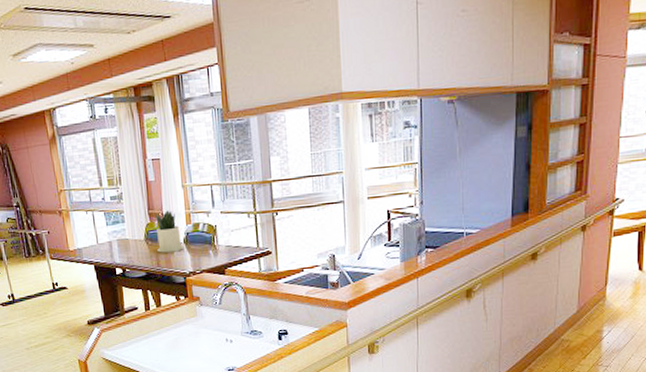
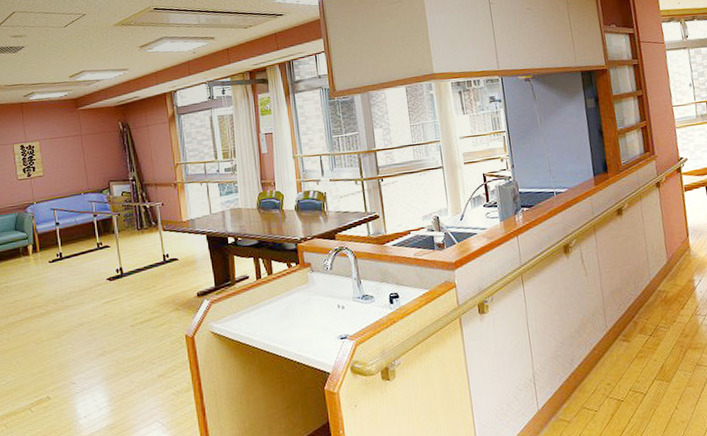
planter: present [154,210,184,253] -> none [266,180,295,221]

